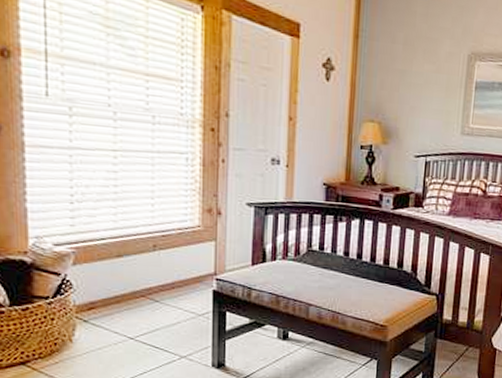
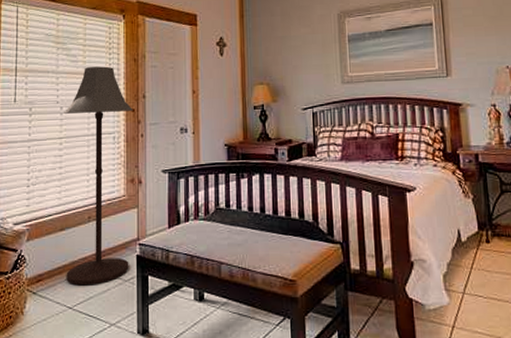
floor lamp: none [119,66,213,317] -> present [64,66,133,286]

